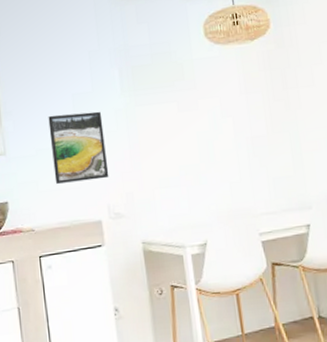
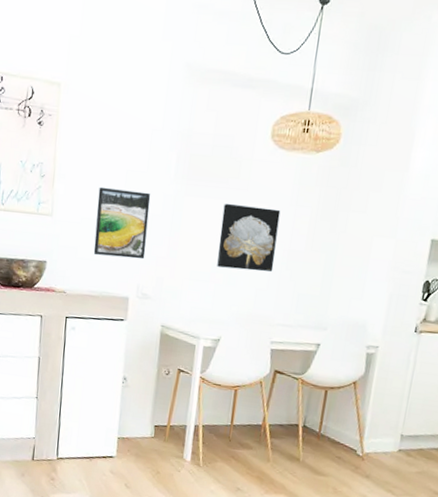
wall art: none [176,100,242,169] -> present [217,203,281,272]

